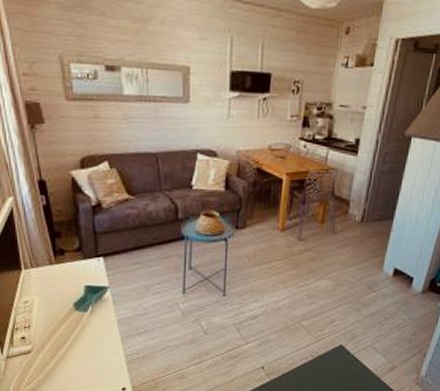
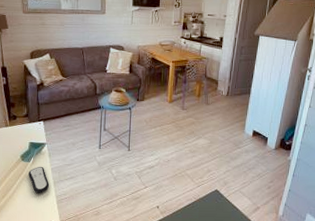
remote control: none [86,317,116,353] -> present [28,166,50,193]

